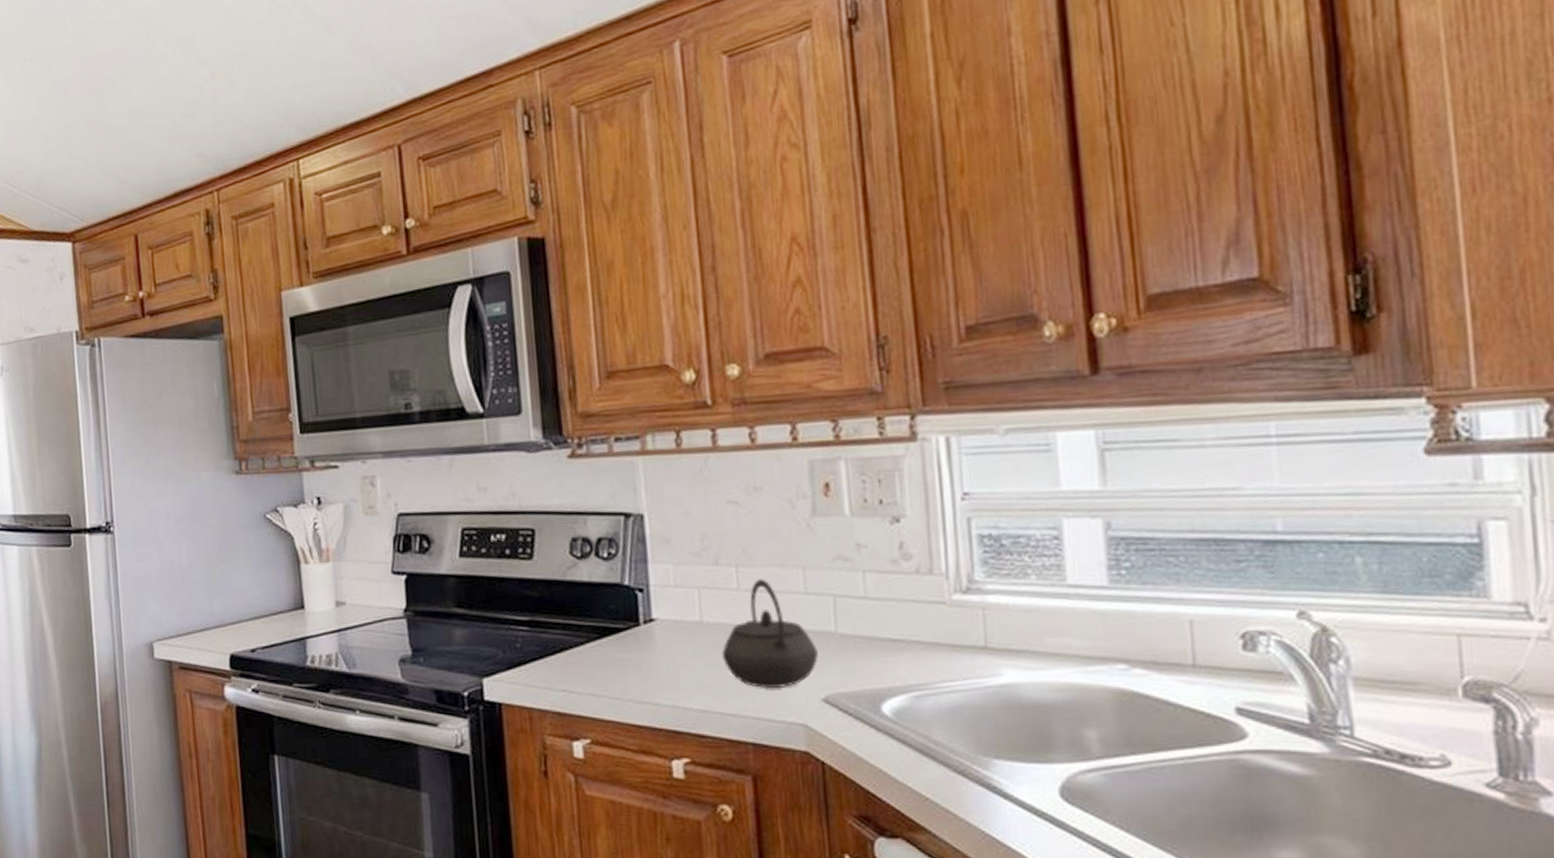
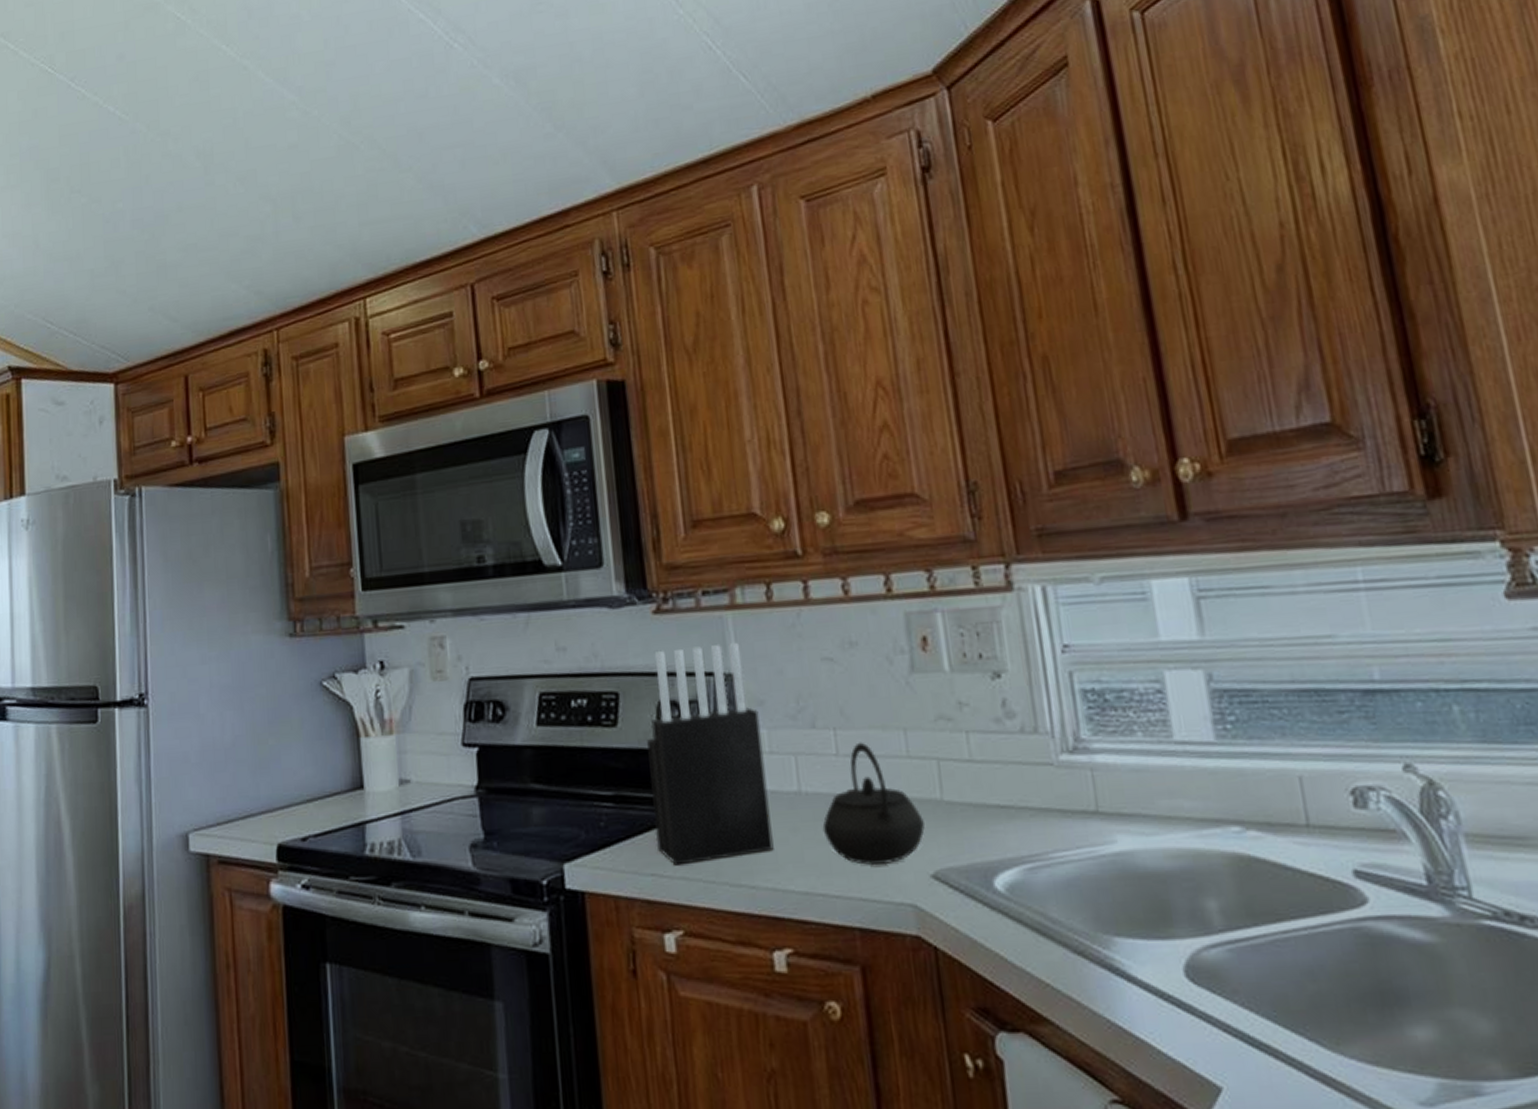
knife block: none [560,485,676,683] -> present [647,642,774,866]

